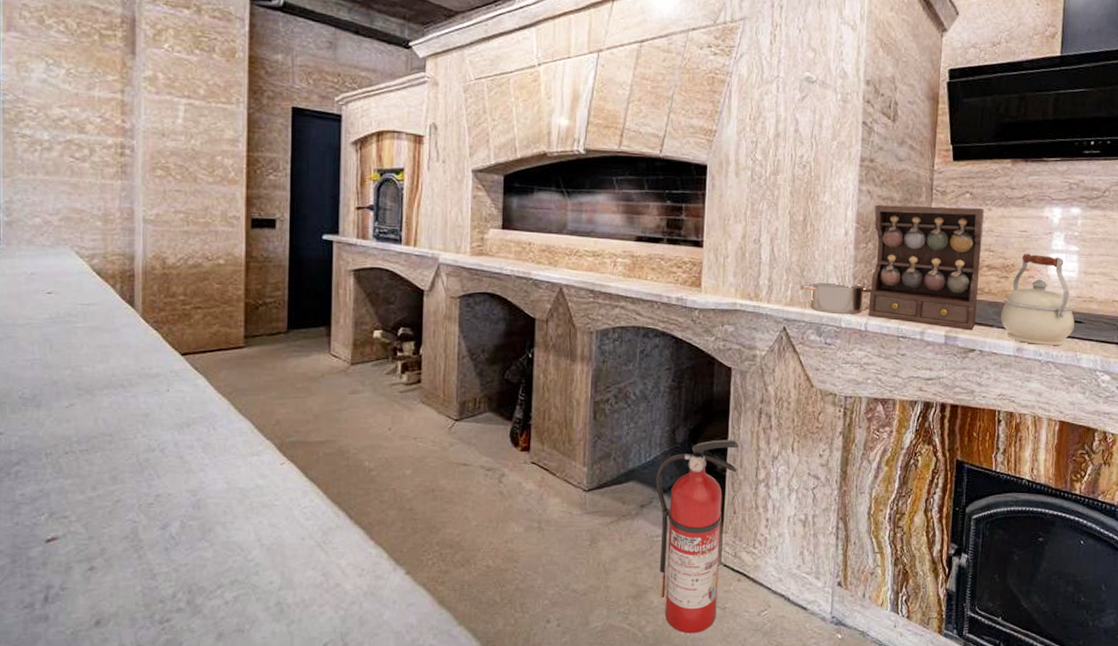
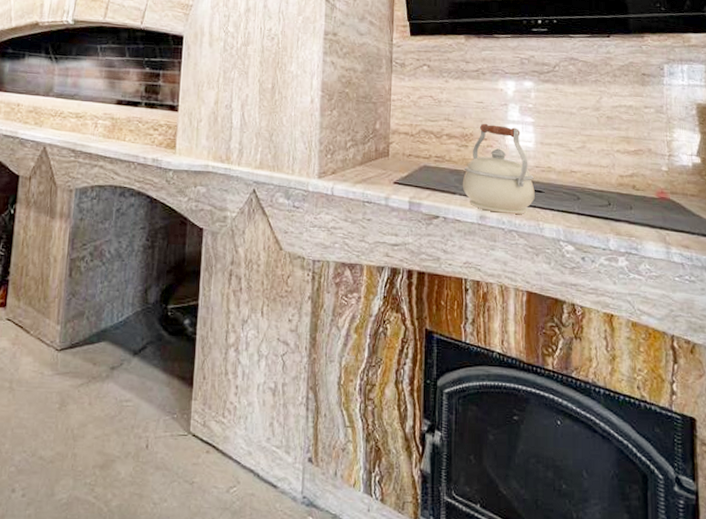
fire extinguisher: present [655,439,739,634] -> none [125,301,209,511]
cooking pot: present [802,280,872,315] -> none [271,145,337,179]
spice rack: present [868,205,984,331] -> none [334,75,441,198]

